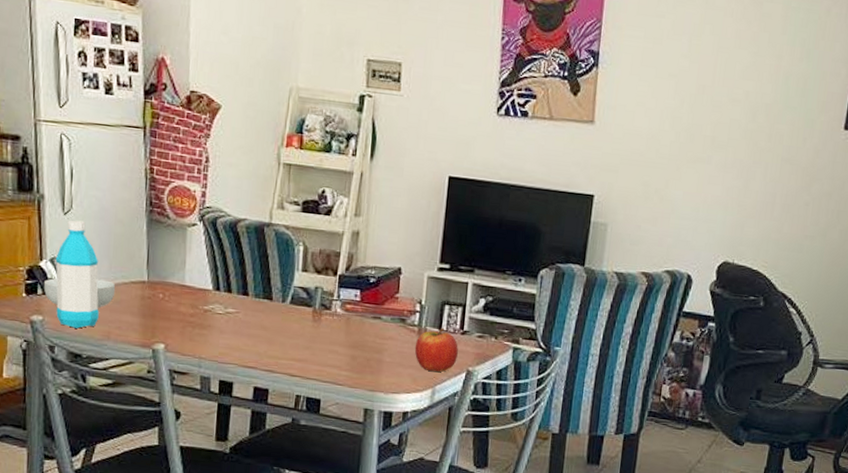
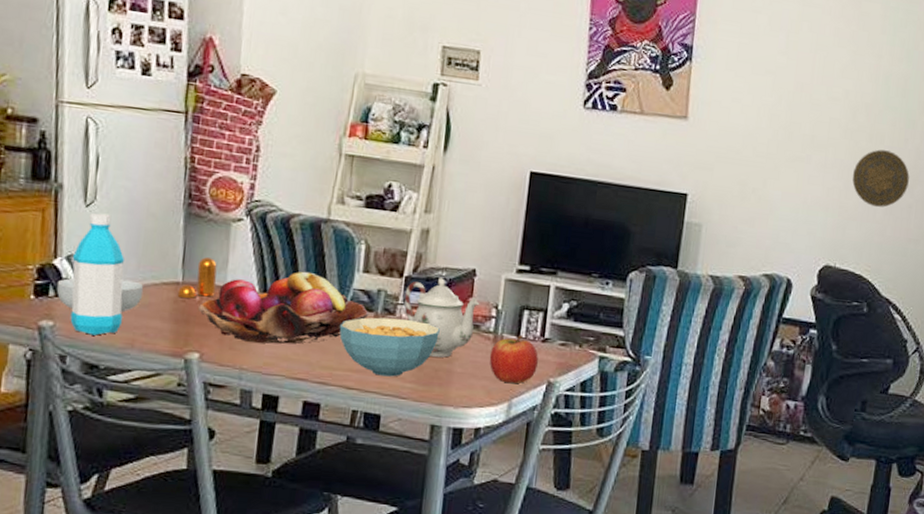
pepper shaker: none [144,259,177,296] -> present [177,257,217,299]
fruit basket: none [162,270,309,336] -> present [198,271,369,344]
cereal bowl: none [282,312,370,366] -> present [339,317,440,377]
teapot: none [338,276,406,348] -> present [404,278,480,358]
decorative plate: none [751,149,807,205] -> present [852,149,910,207]

